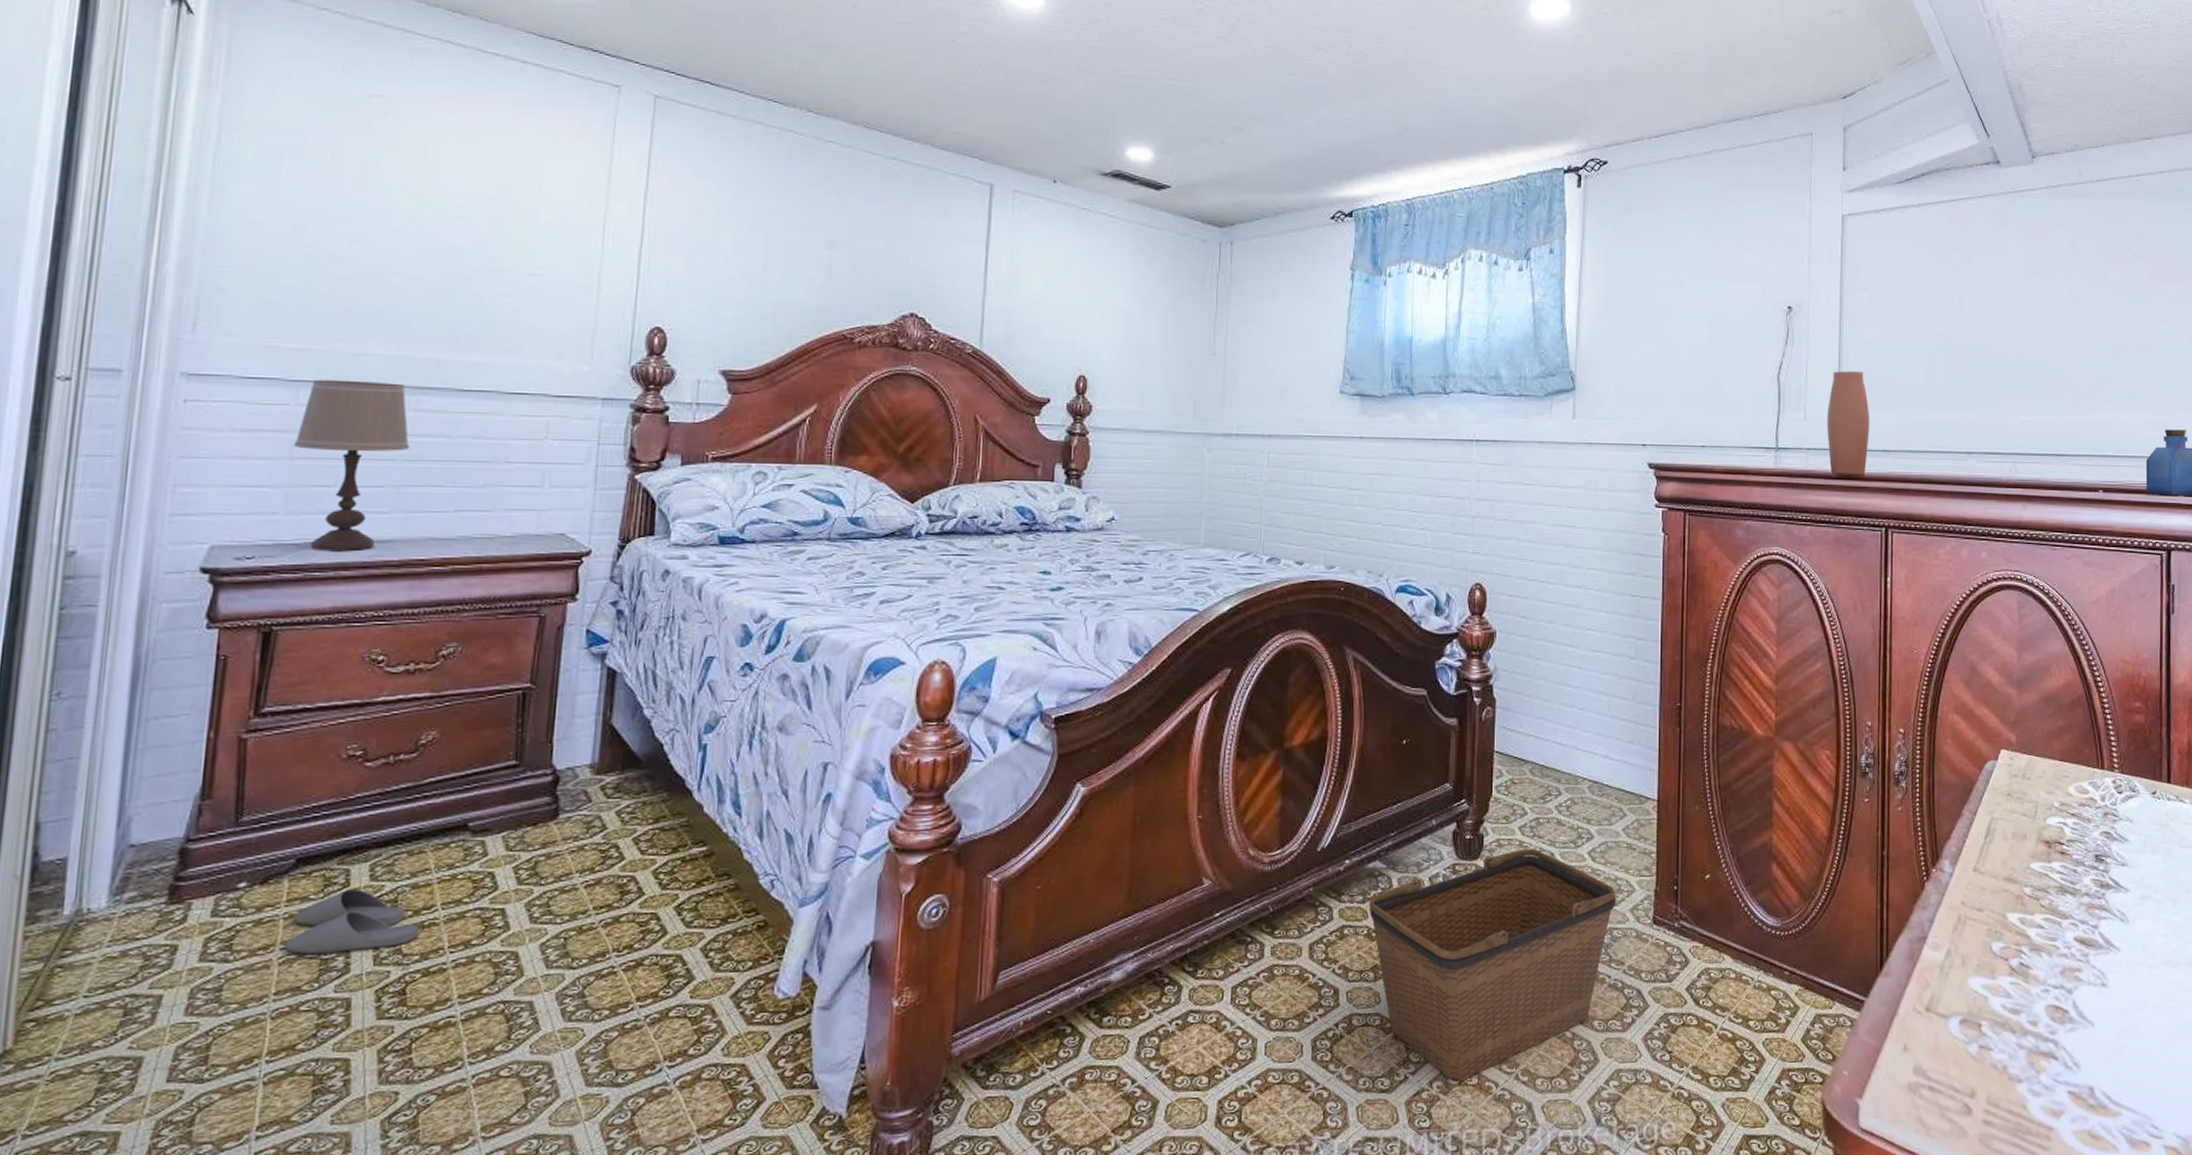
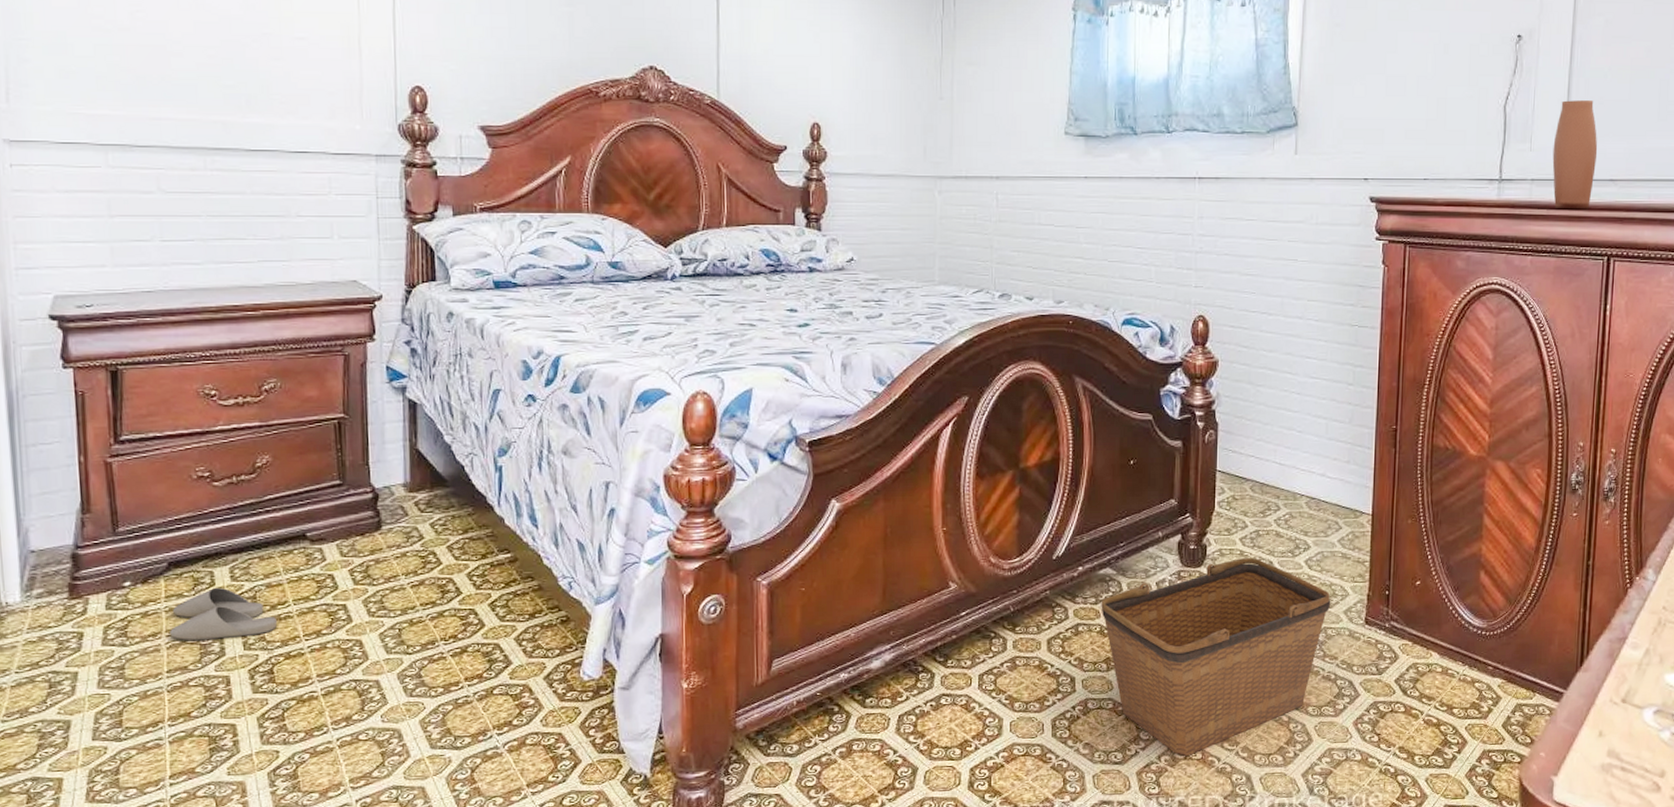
table lamp: present [293,379,409,552] -> none [110,143,211,300]

